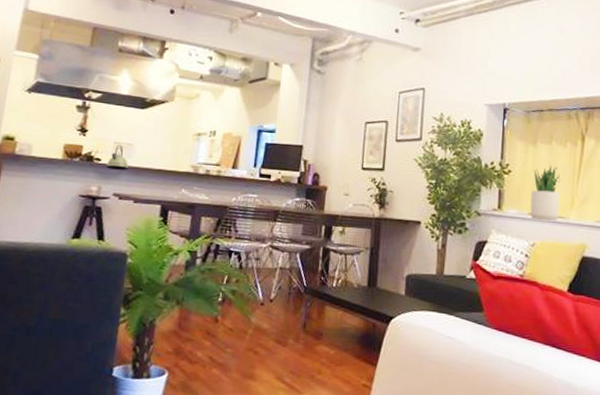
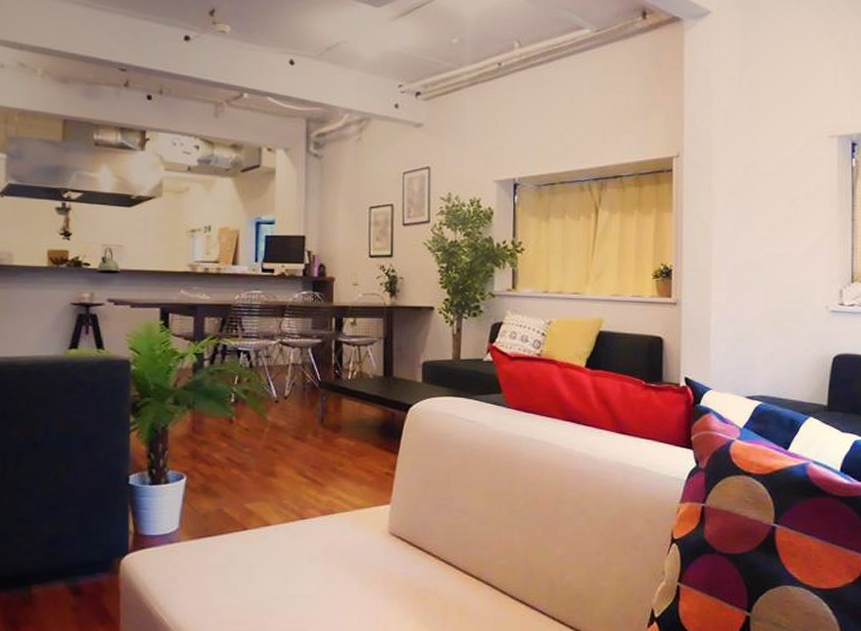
planter: present [530,165,561,221] -> none [545,240,575,297]

